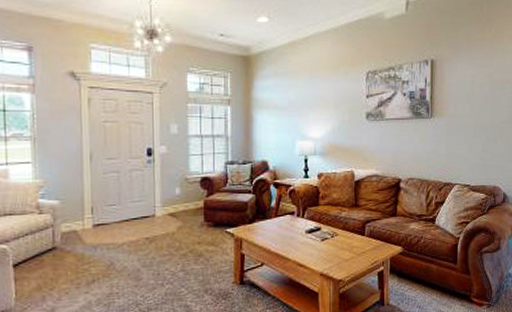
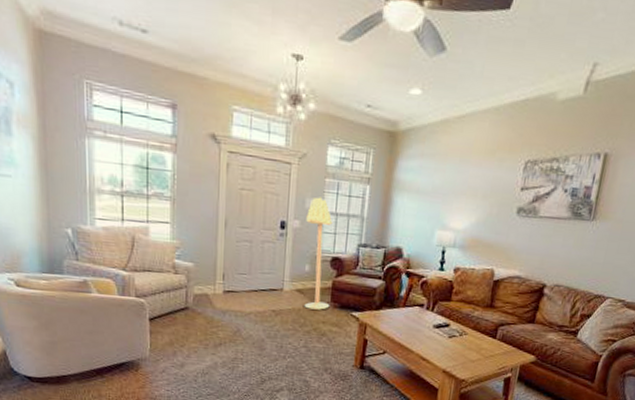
floor lamp: none [172,121,204,232] -> present [304,197,333,310]

